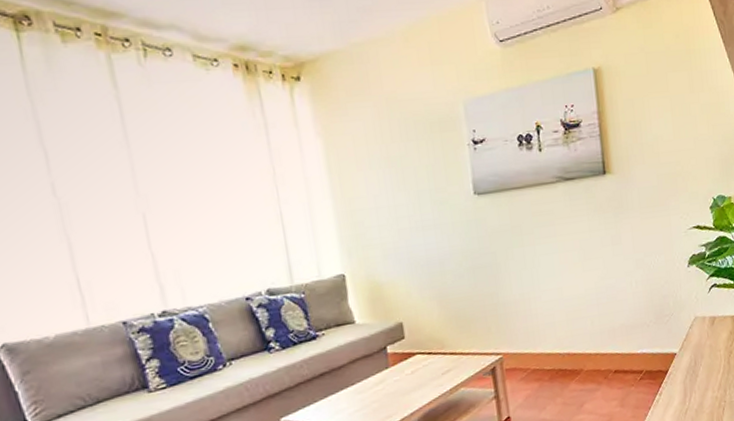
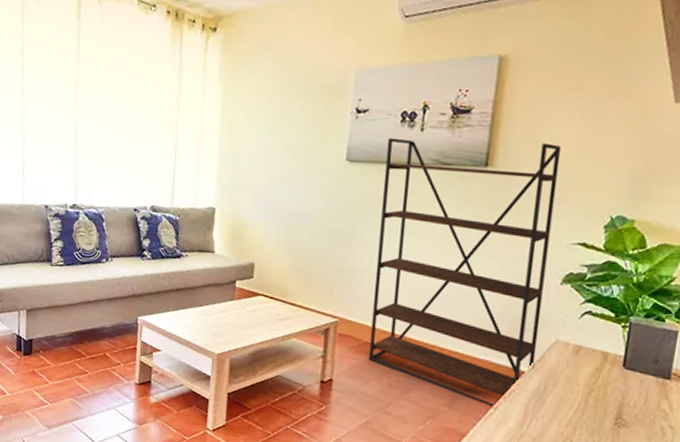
bookshelf: none [510,142,683,394] -> present [368,137,562,409]

